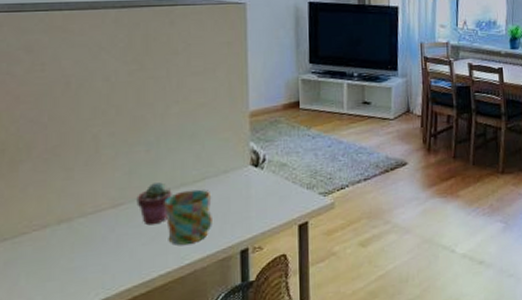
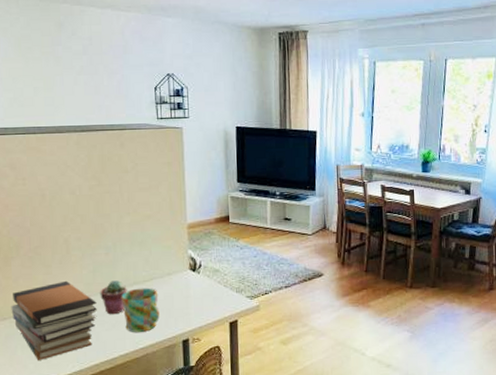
book stack: none [15,186,132,290] -> present [11,280,97,360]

